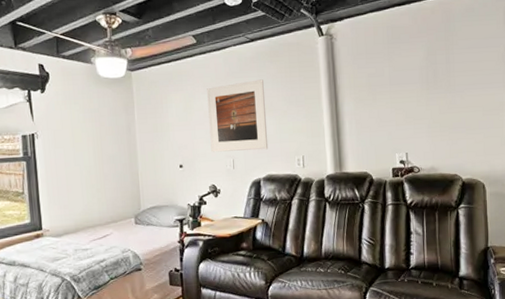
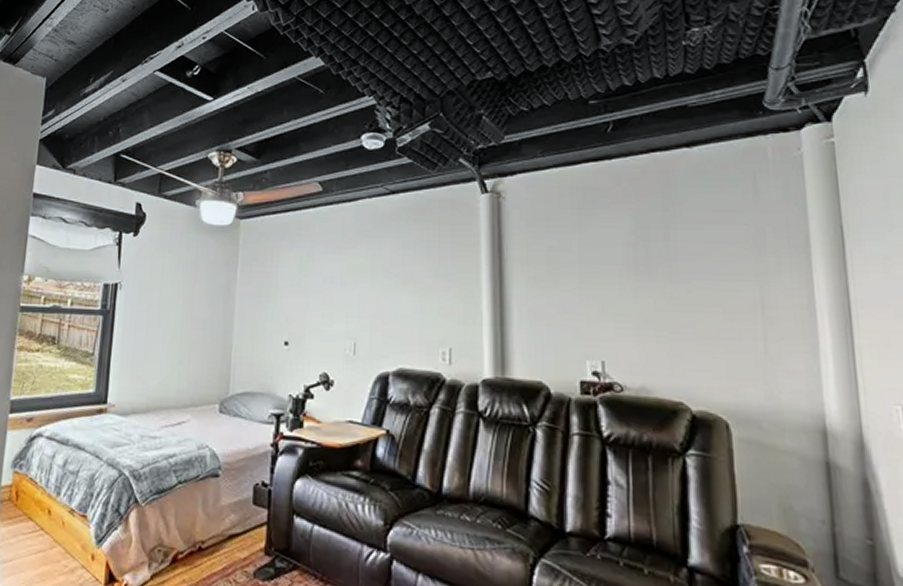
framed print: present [207,79,269,152] -> none [327,242,404,335]

